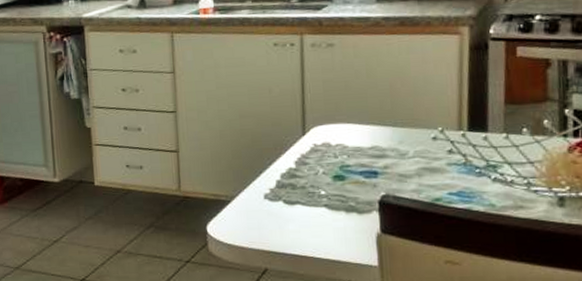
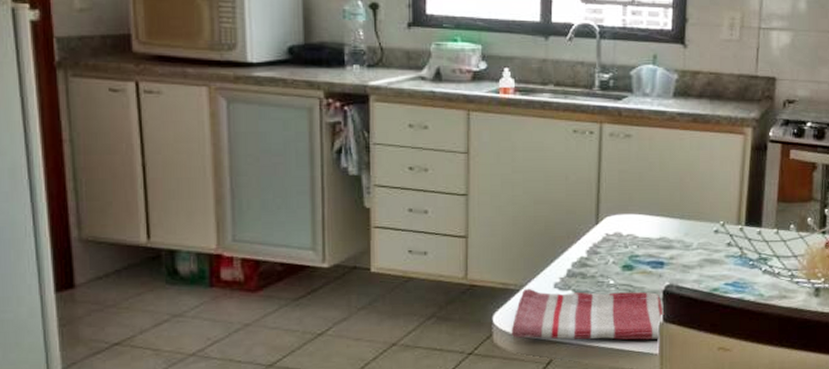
dish towel: none [225,199,382,252] -> present [511,288,665,340]

